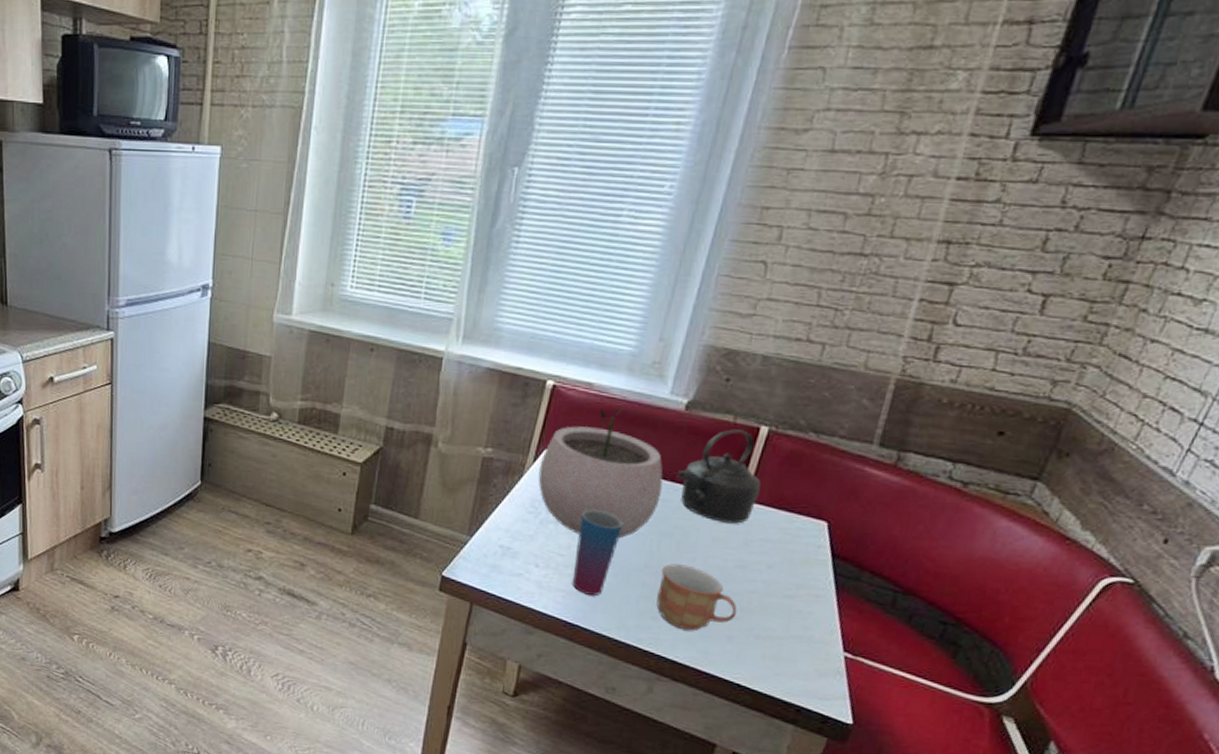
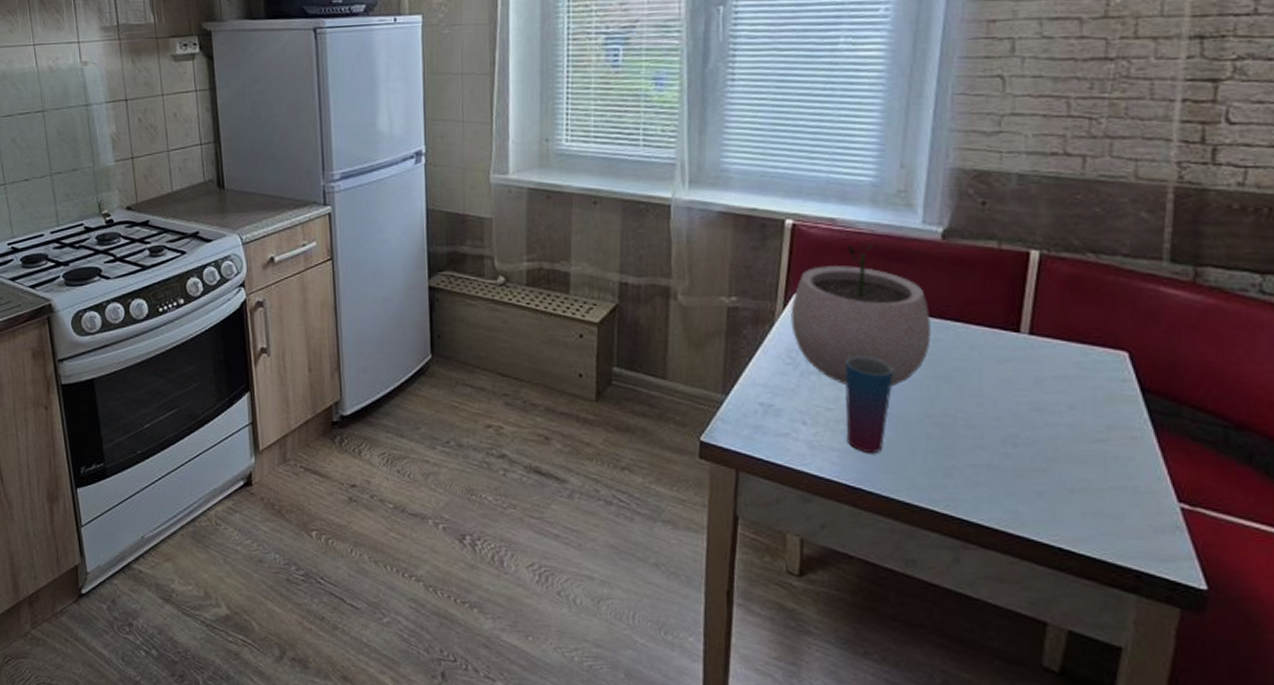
mug: present [656,563,737,631] -> none [945,411,1042,488]
kettle: present [676,429,761,524] -> none [944,256,1044,361]

